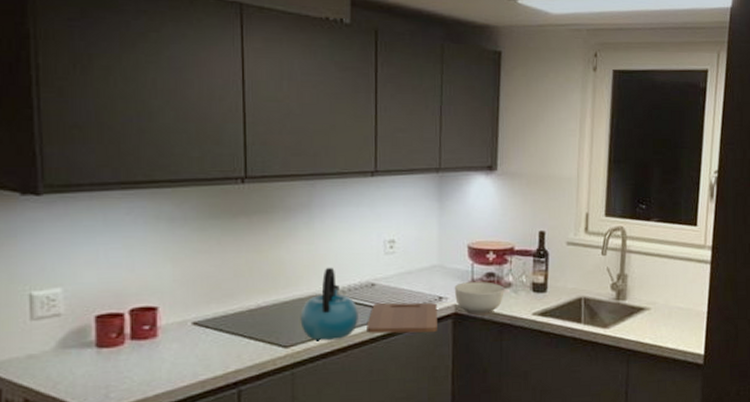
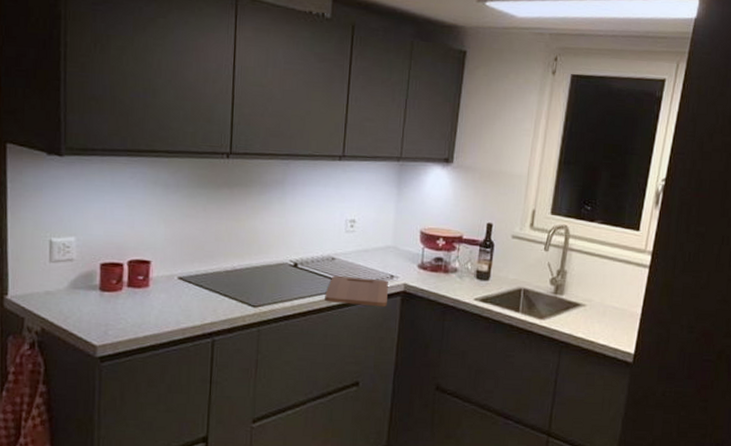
kettle: present [300,267,358,341] -> none [268,239,319,305]
bowl: present [454,282,504,316] -> none [404,264,451,296]

